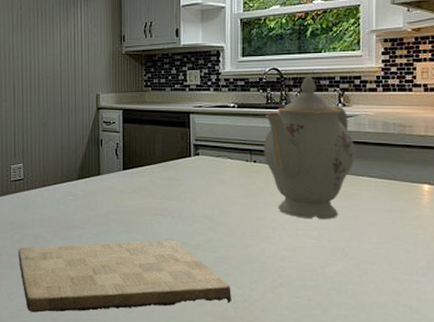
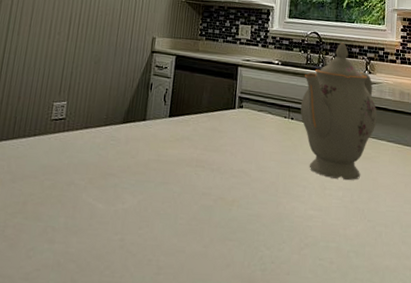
cutting board: present [18,240,232,313] -> none [44,194,261,273]

